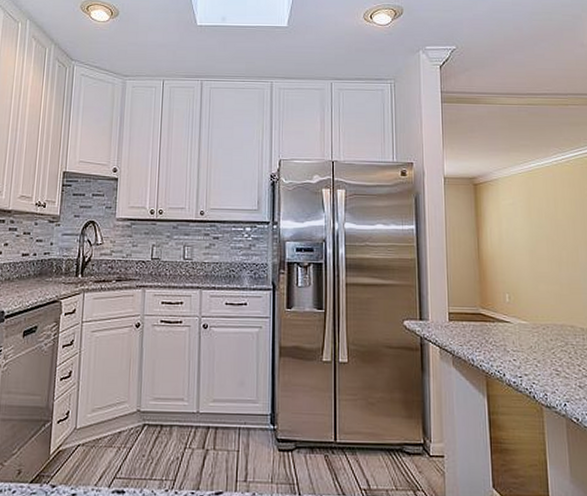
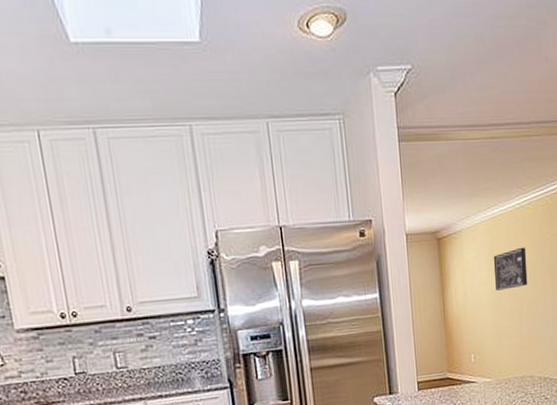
wall art: none [529,199,567,237] -> present [493,247,528,291]

